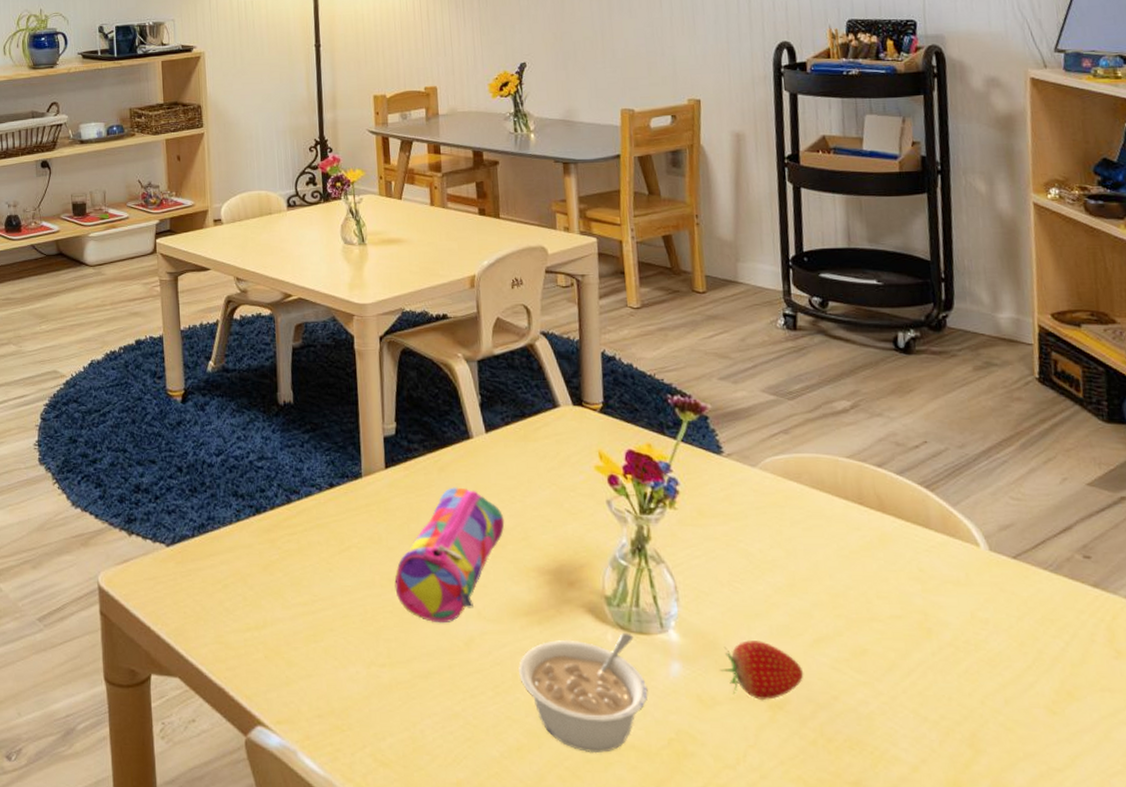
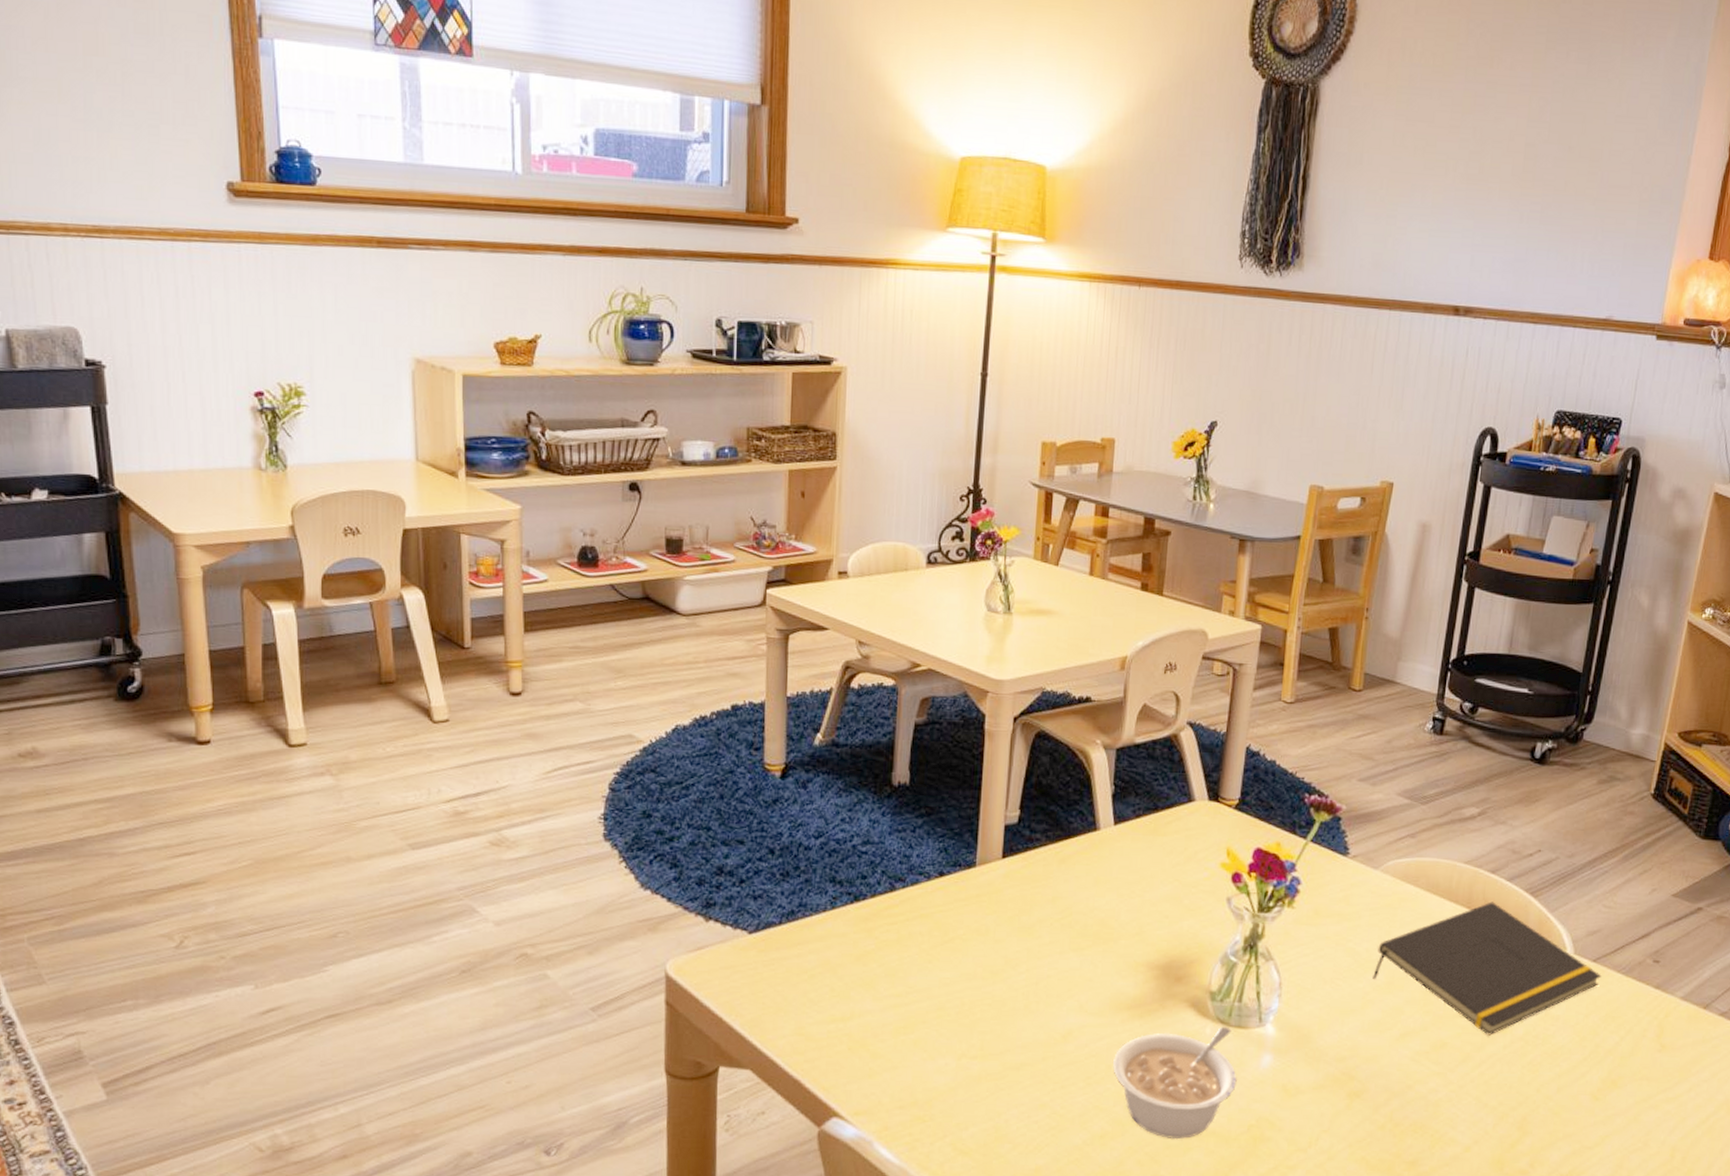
pencil case: present [394,487,505,624] -> none [997,880,1121,1017]
fruit: present [720,640,804,701] -> none [1308,1034,1386,1090]
notepad: none [771,497,1027,641] -> present [1373,901,1602,1036]

